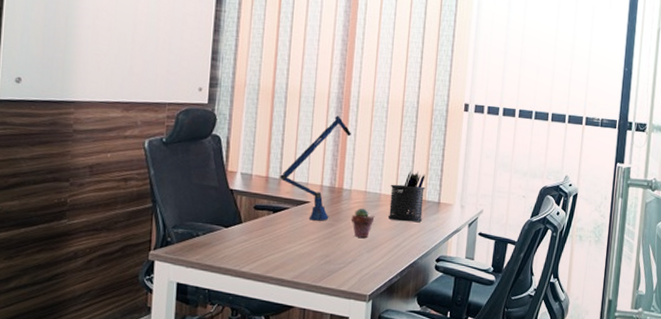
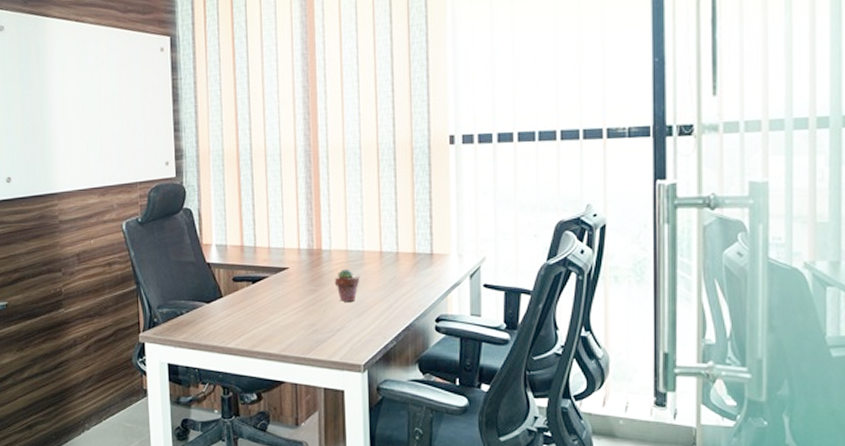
desk lamp: present [280,115,351,221] -> none [255,170,324,288]
pen holder: present [388,170,426,222] -> none [373,221,414,280]

